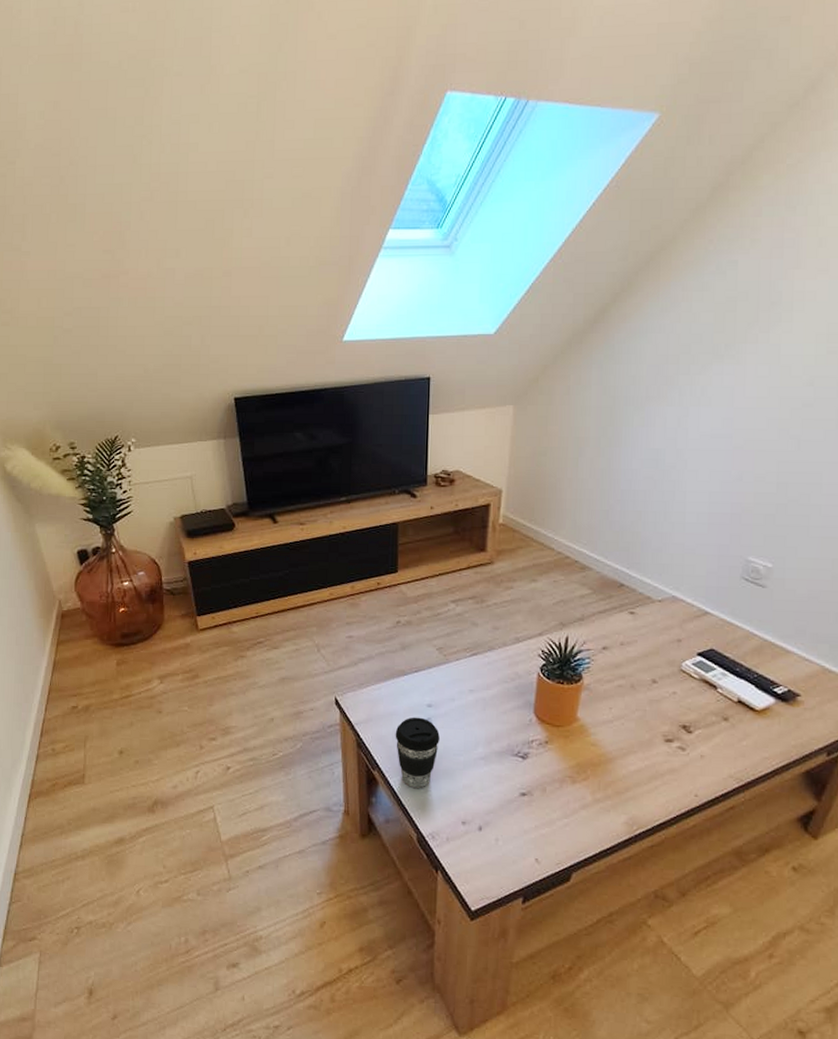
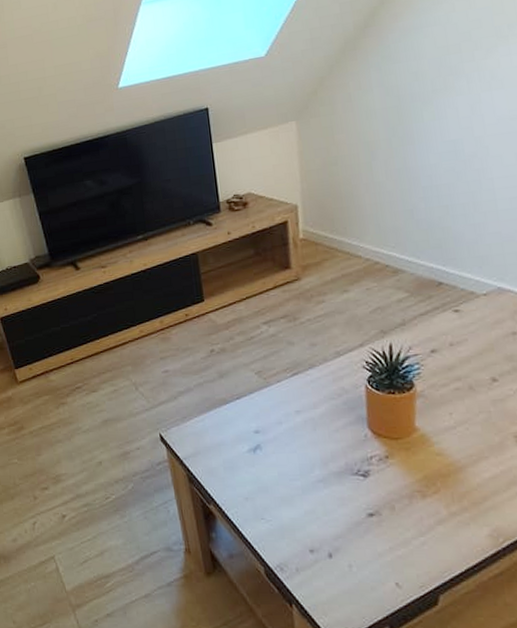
coffee cup: present [395,717,440,788] -> none [225,445,273,519]

